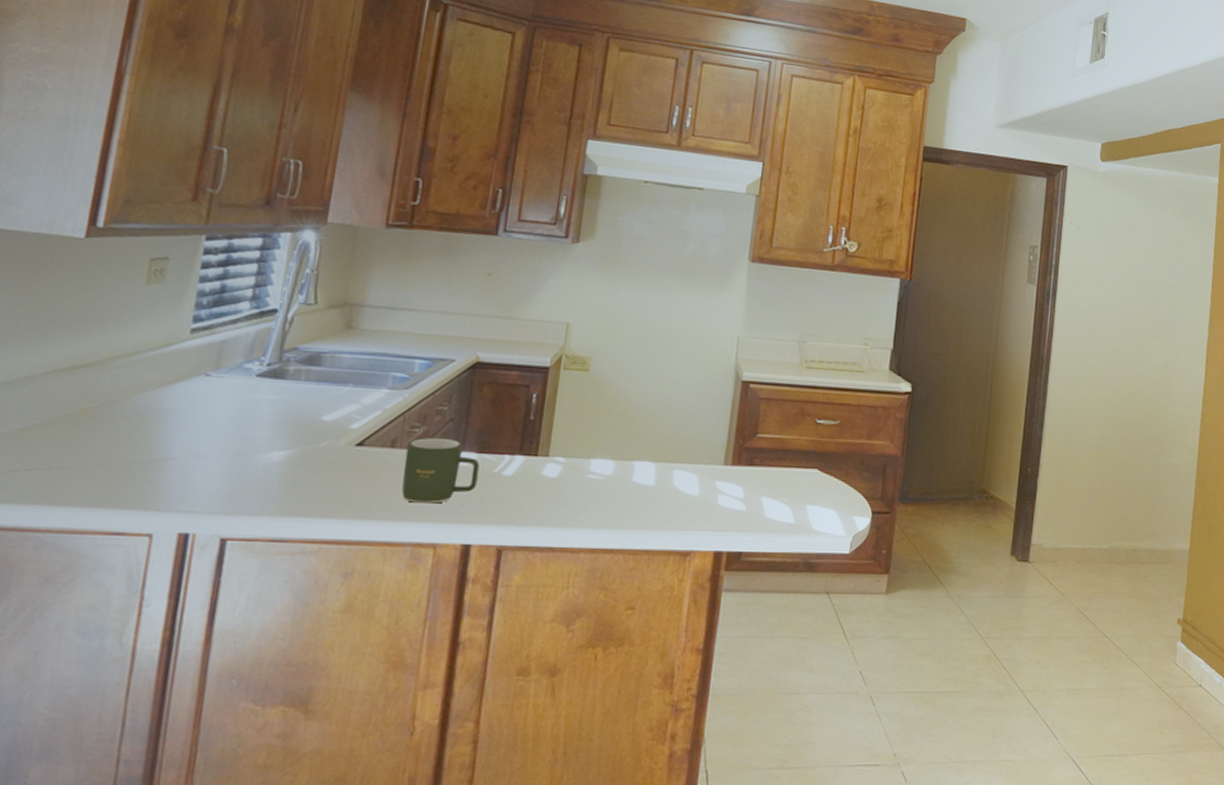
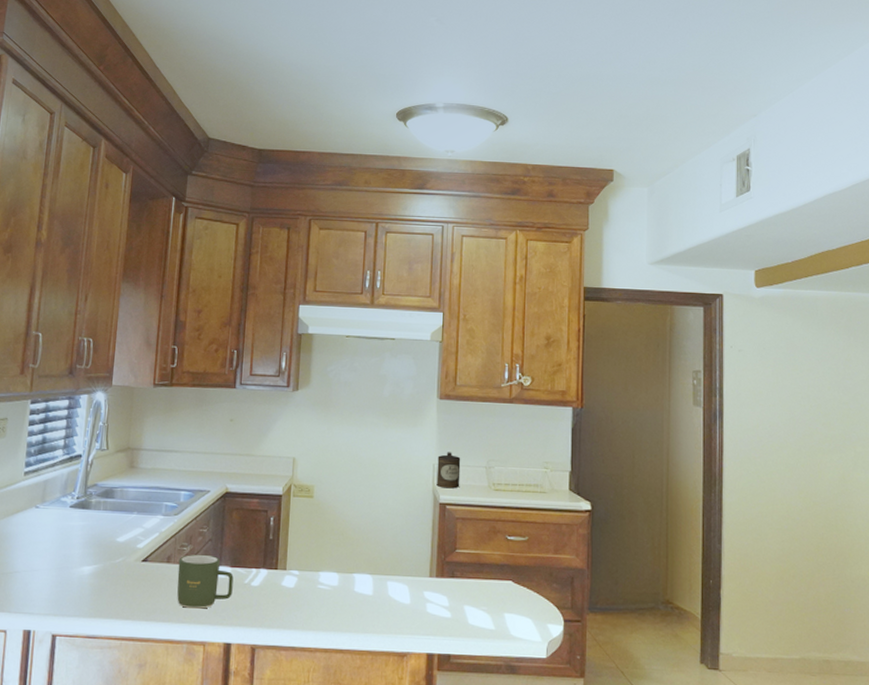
canister: none [740,323,771,365] -> present [436,452,461,489]

